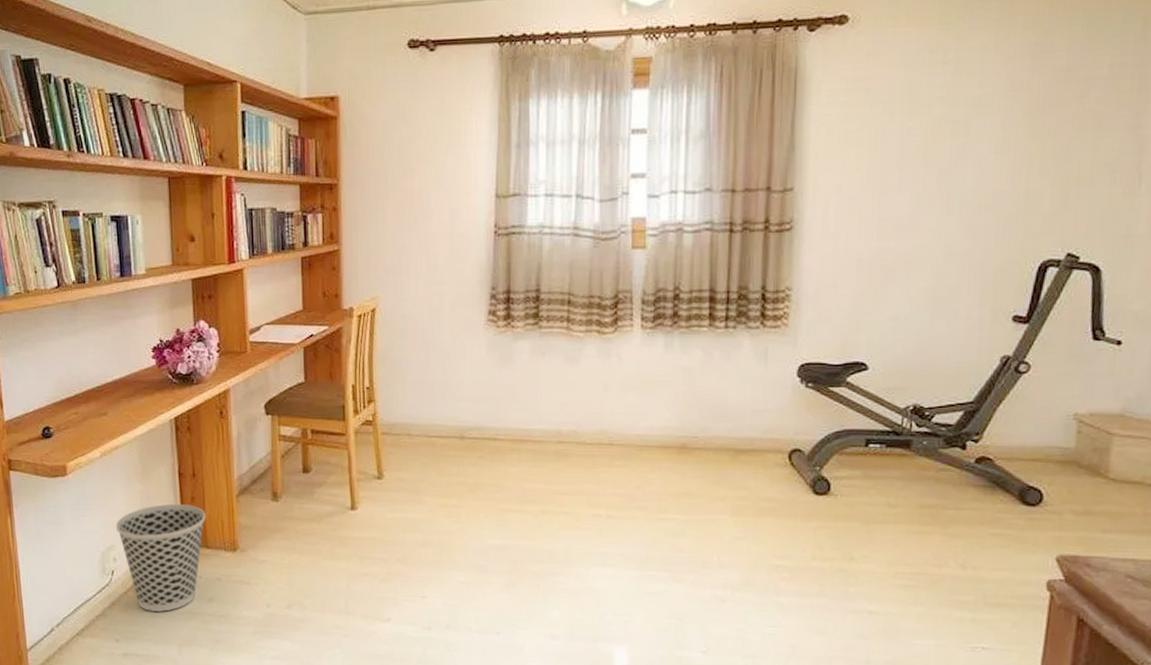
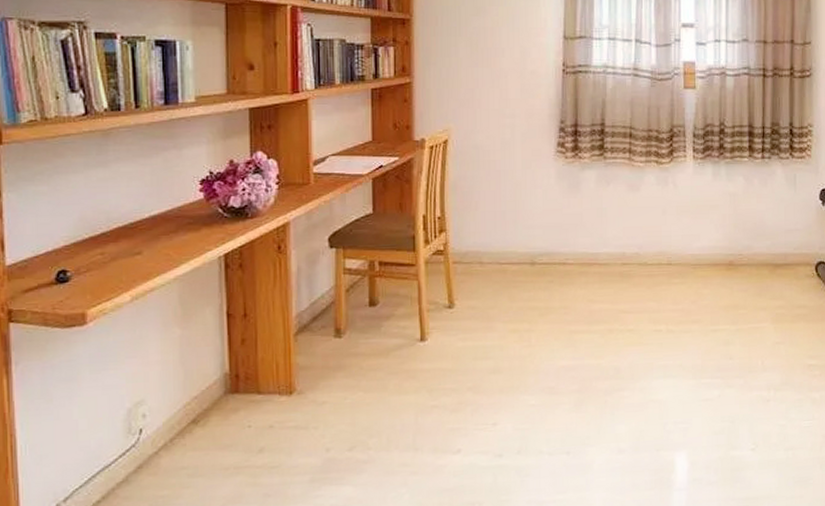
wastebasket: present [115,504,206,612] -> none [146,348,258,471]

